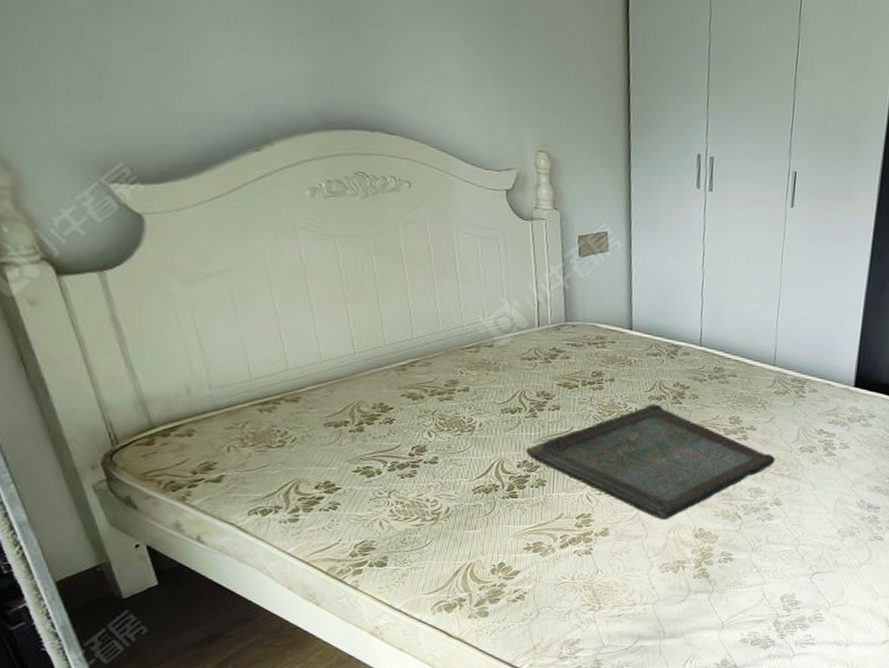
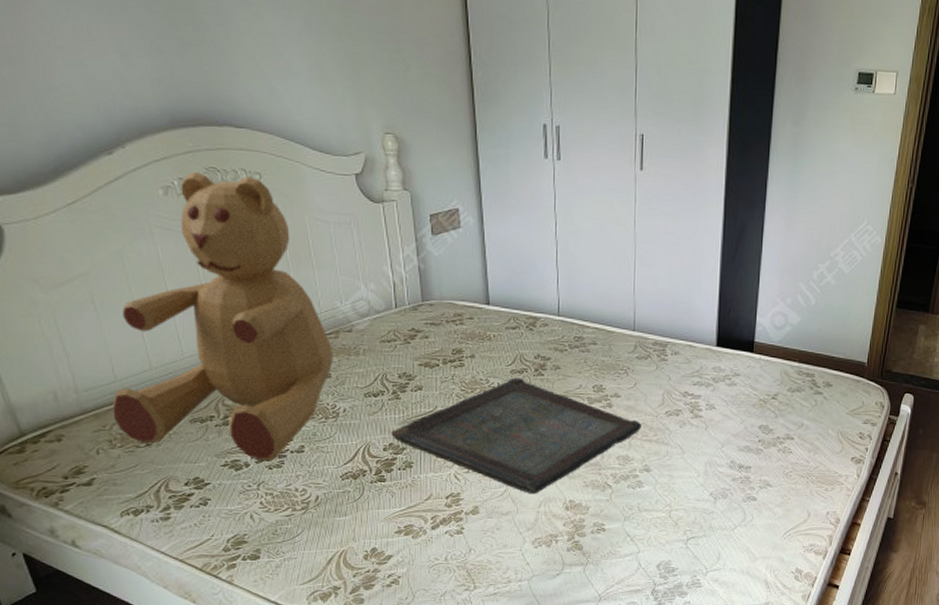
teddy bear: none [246,175,472,470] -> present [112,172,333,461]

